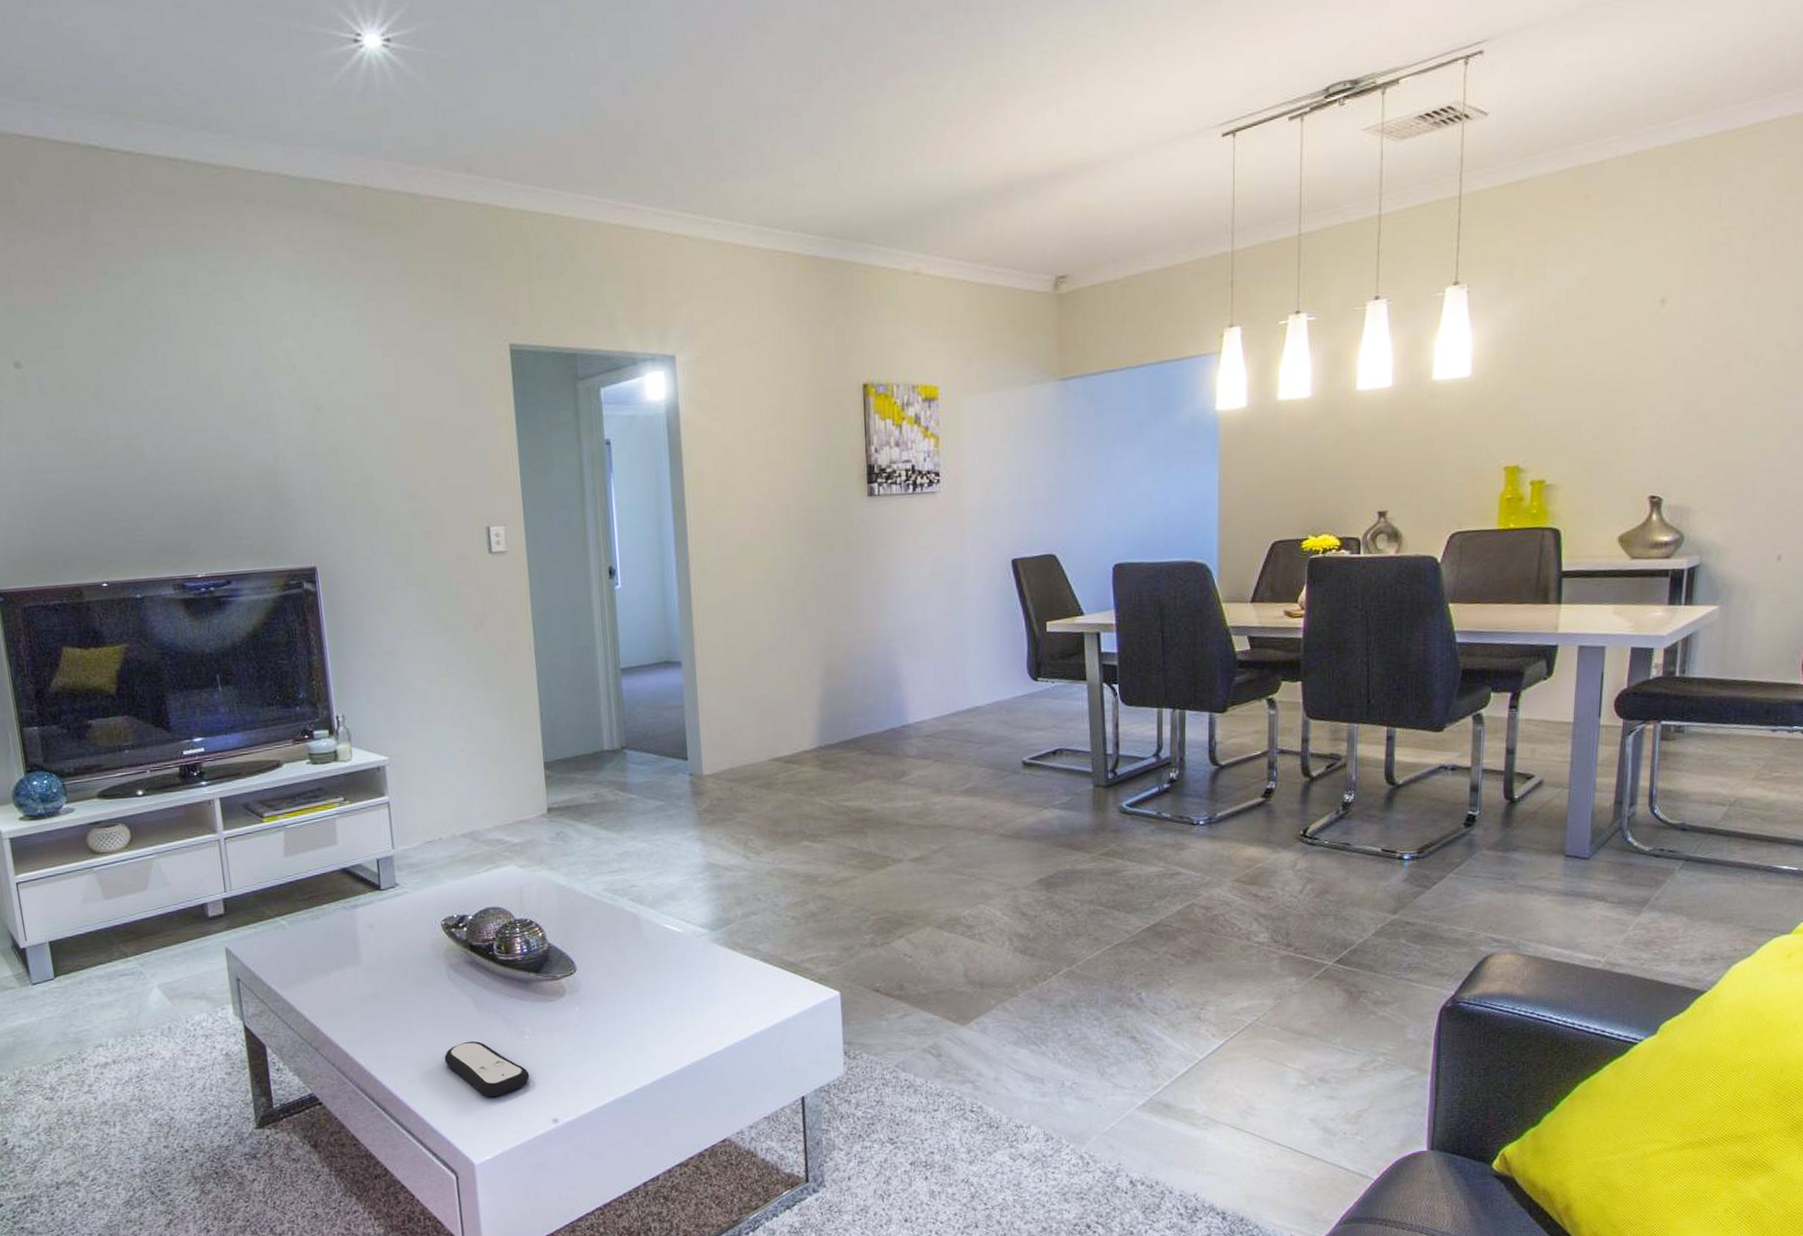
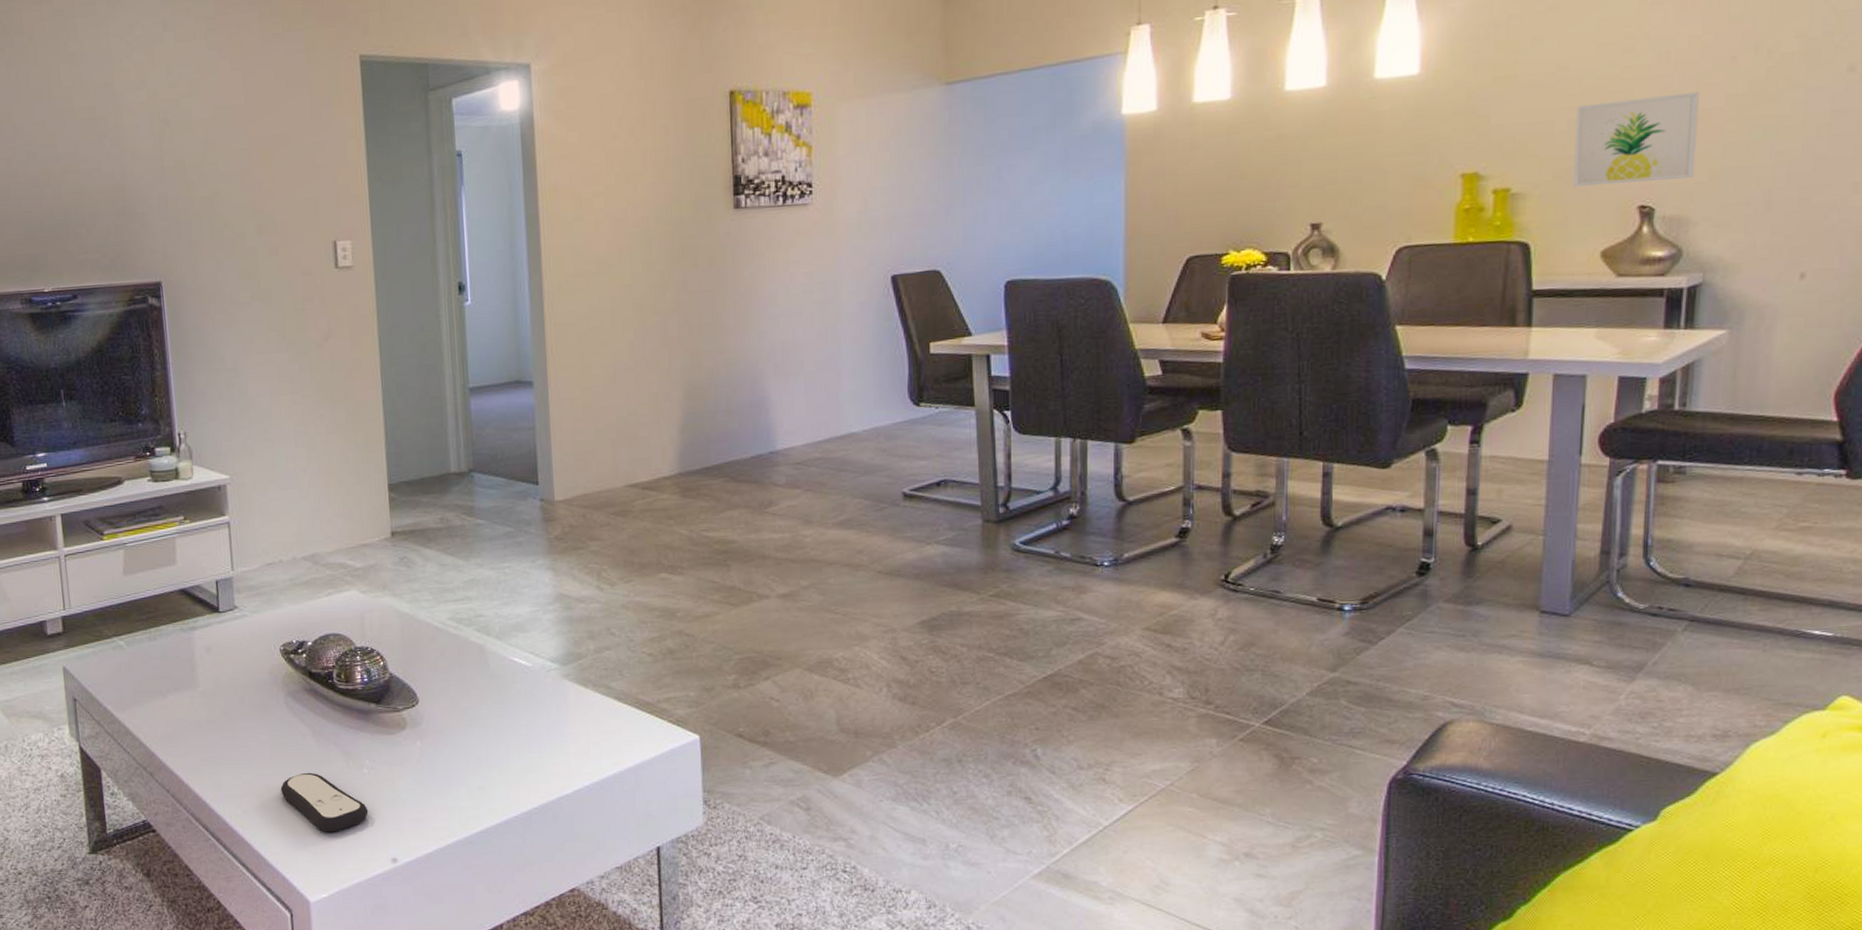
wall art: none [1596,395,1699,480] -> present [1573,92,1699,188]

